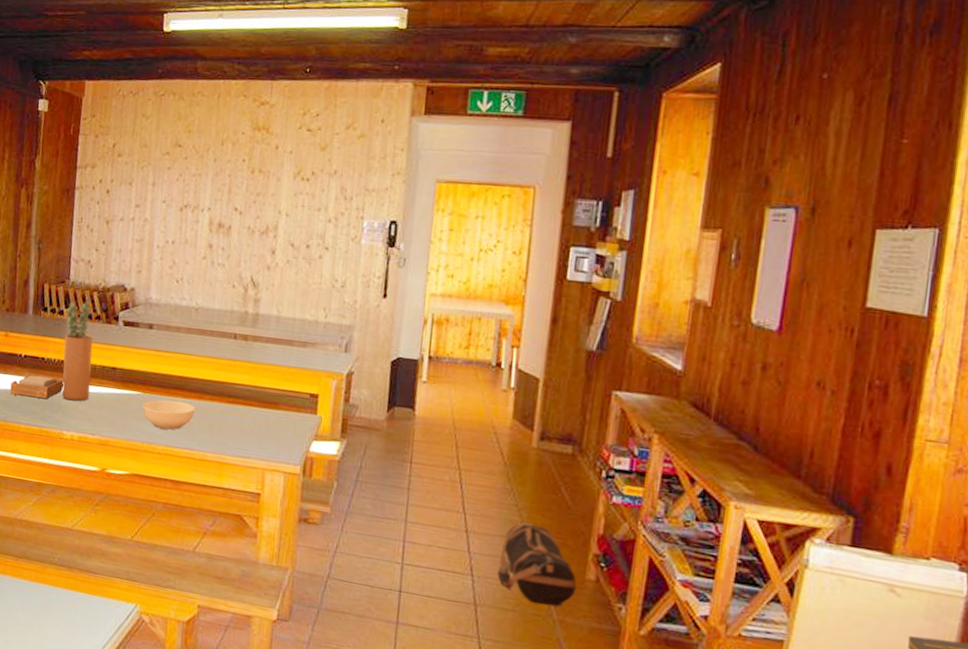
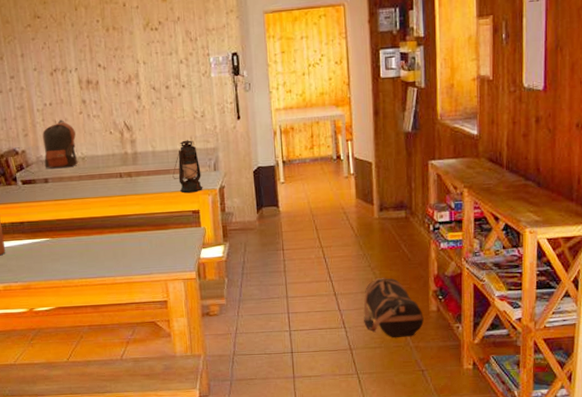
bowl: present [142,399,196,430] -> none [53,239,100,265]
backpack: none [152,262,194,316] -> present [42,120,78,168]
lantern: none [294,310,329,373] -> present [172,140,202,193]

